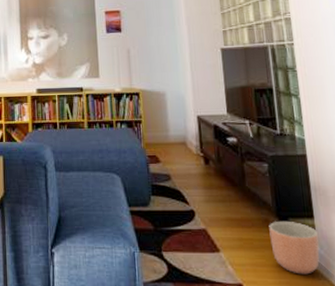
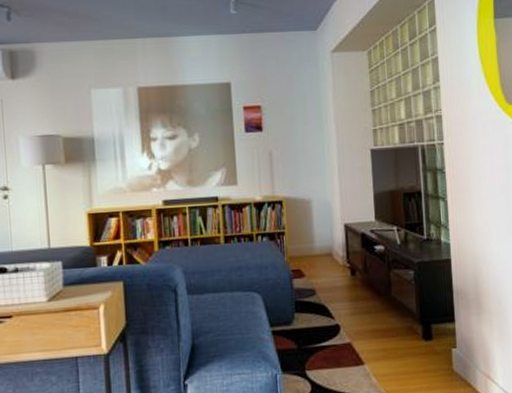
planter: present [269,220,320,275] -> none [412,327,459,378]

